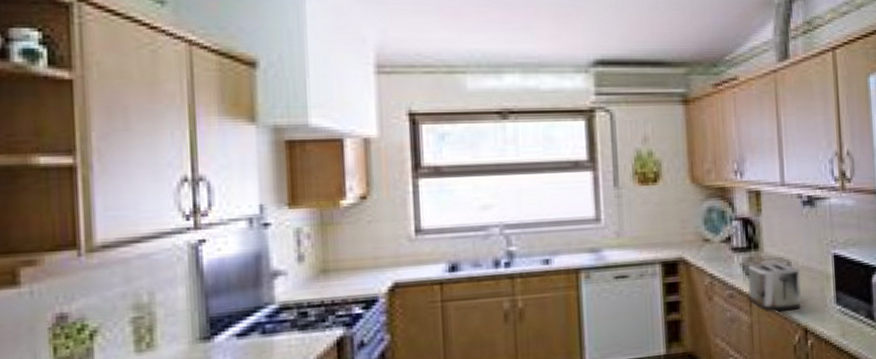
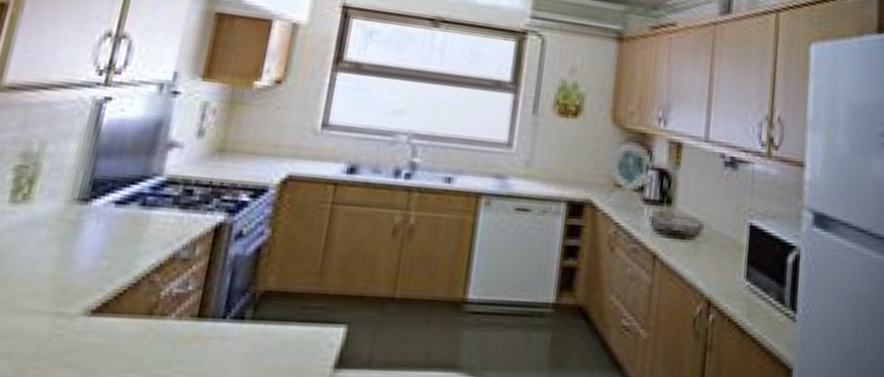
toaster: present [747,262,802,312] -> none [653,219,713,277]

